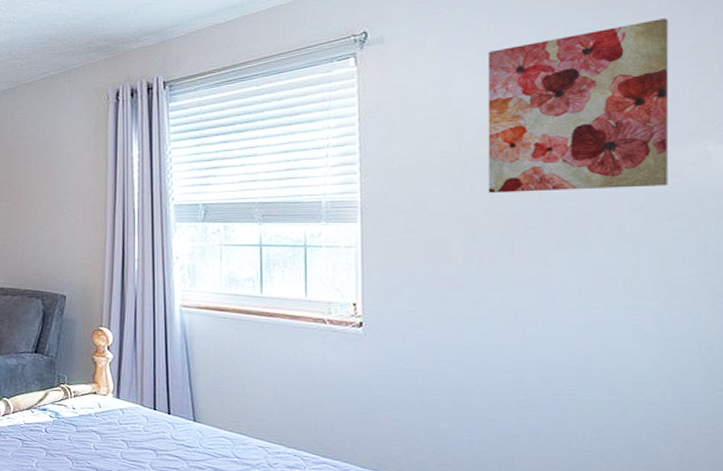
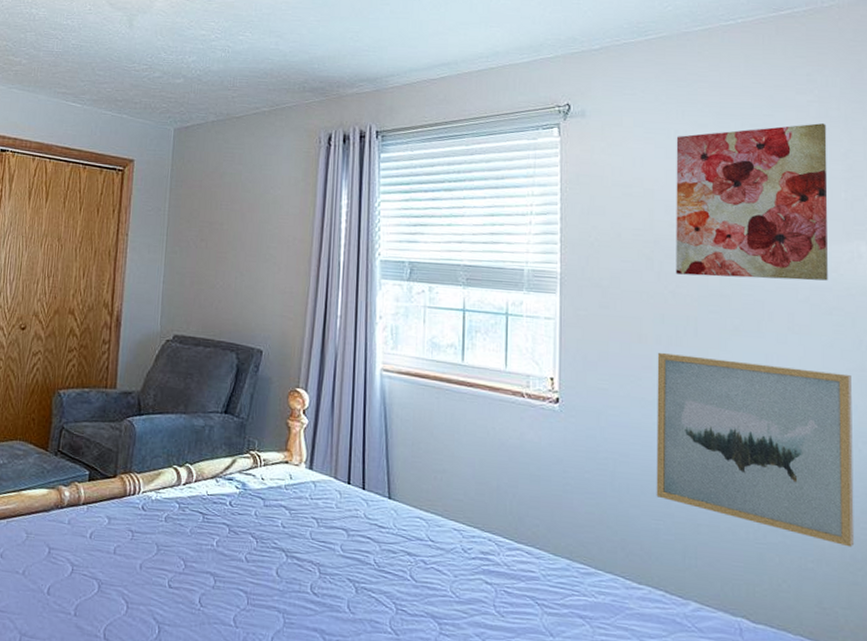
wall art: none [468,271,695,453] -> present [656,352,855,548]

